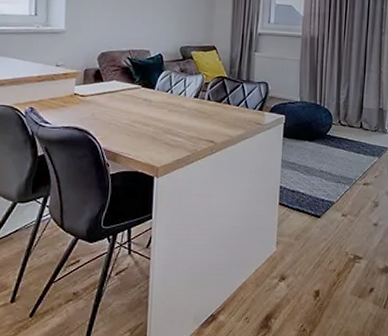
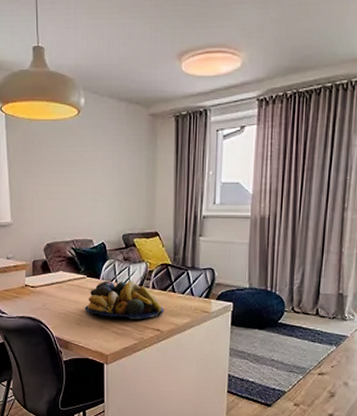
fruit bowl: none [137,91,218,131] -> present [84,280,163,319]

